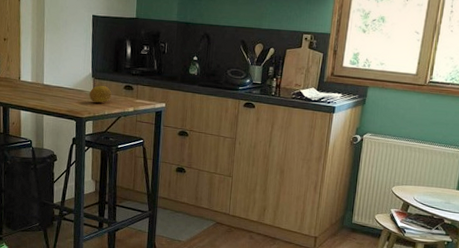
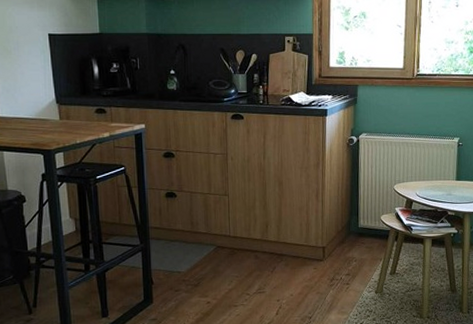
fruit: present [88,85,112,103] -> none [55,112,82,131]

